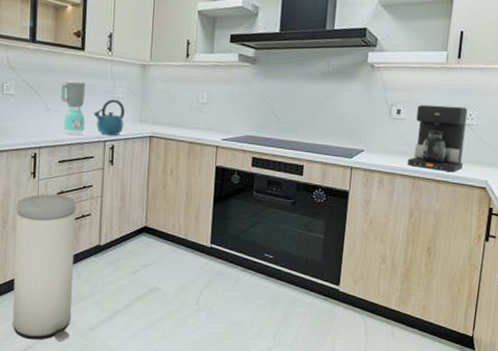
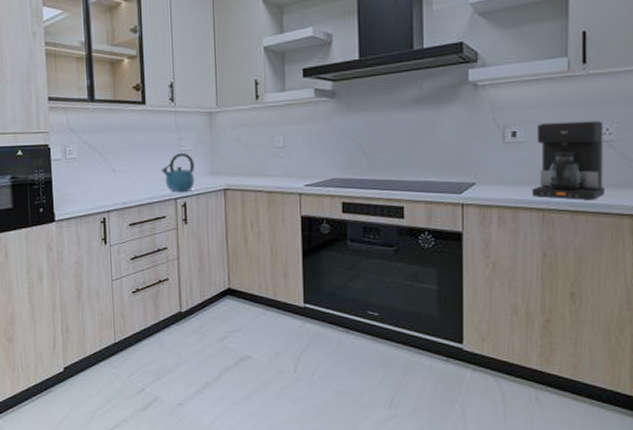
pedal bin: present [12,194,77,341] -> none [89,260,158,419]
blender: present [61,79,86,135] -> none [125,135,154,195]

